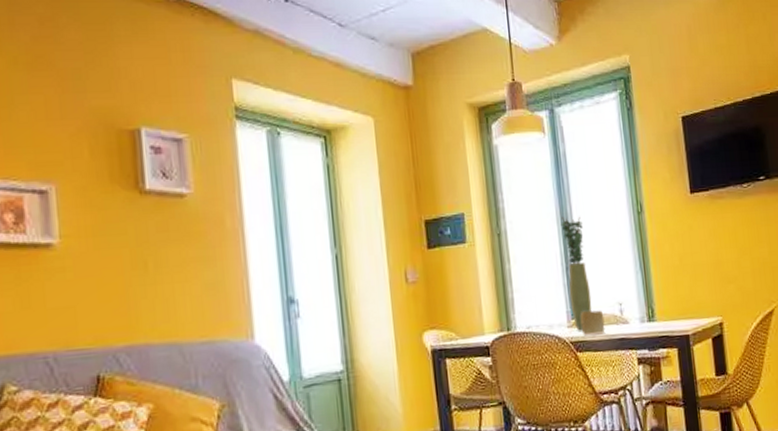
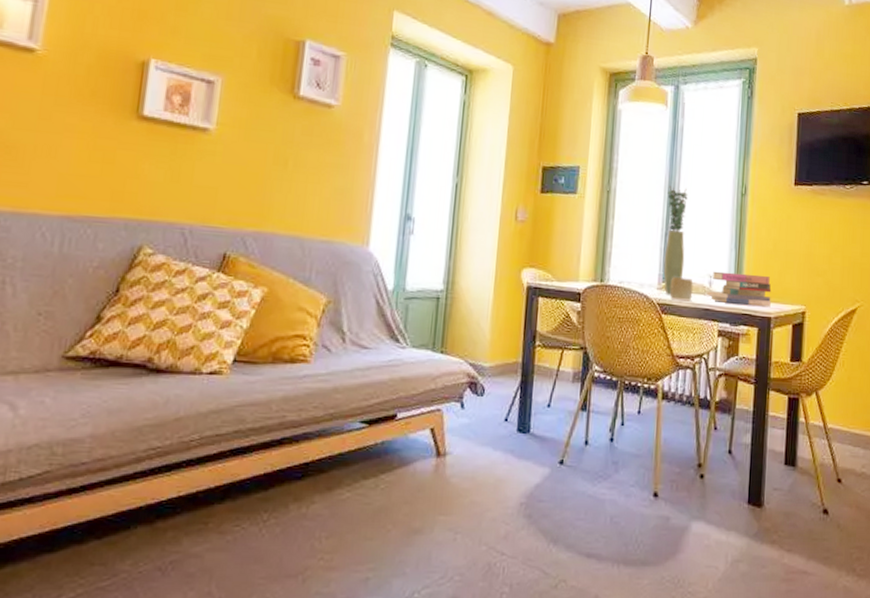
books: none [619,292,687,329] -> present [707,271,772,306]

